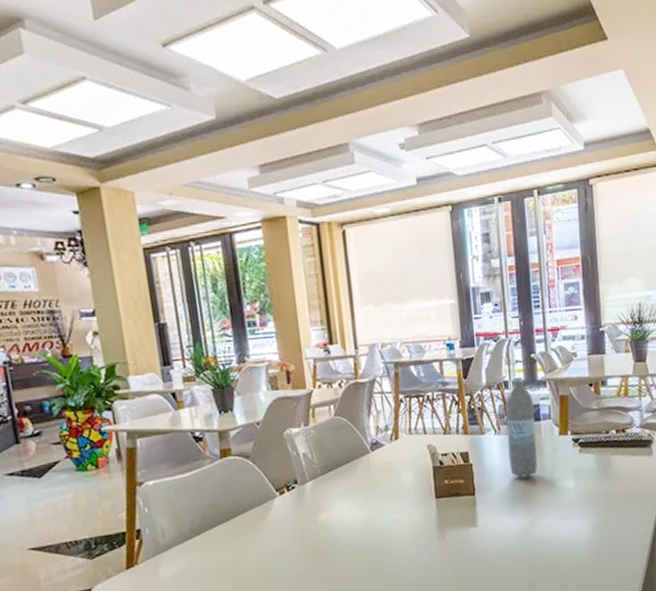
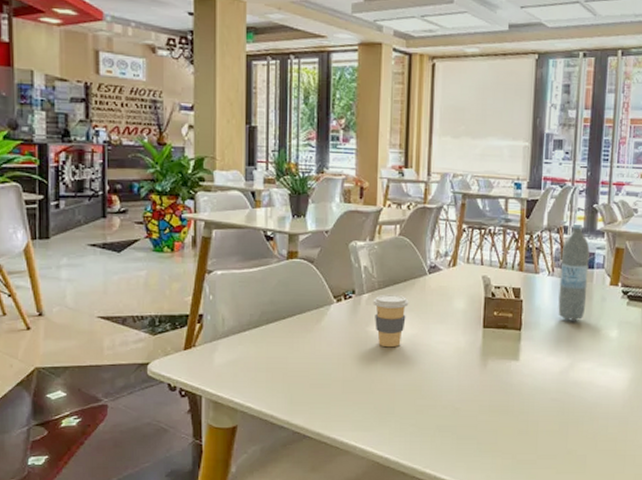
coffee cup: none [317,478,356,534] -> present [373,294,409,348]

